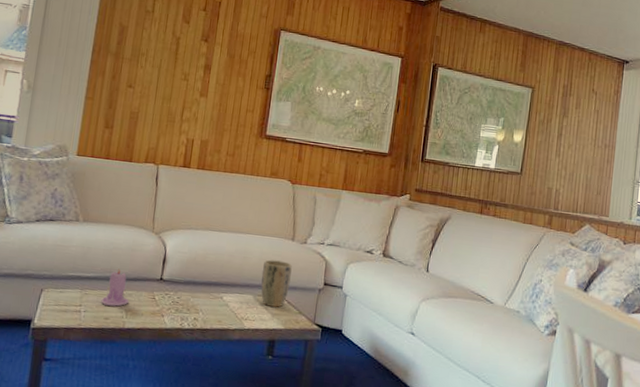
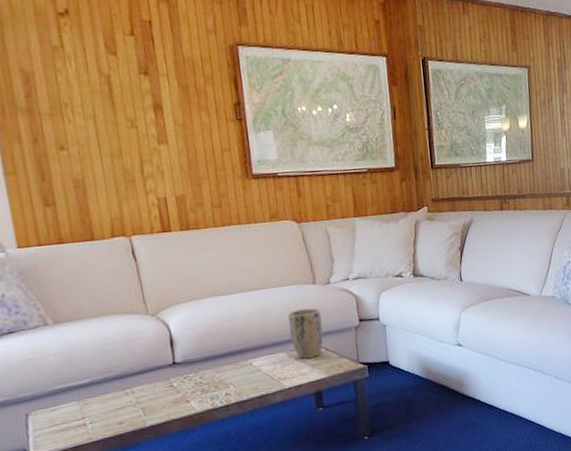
candle: present [101,268,129,307] -> none [107,365,143,410]

